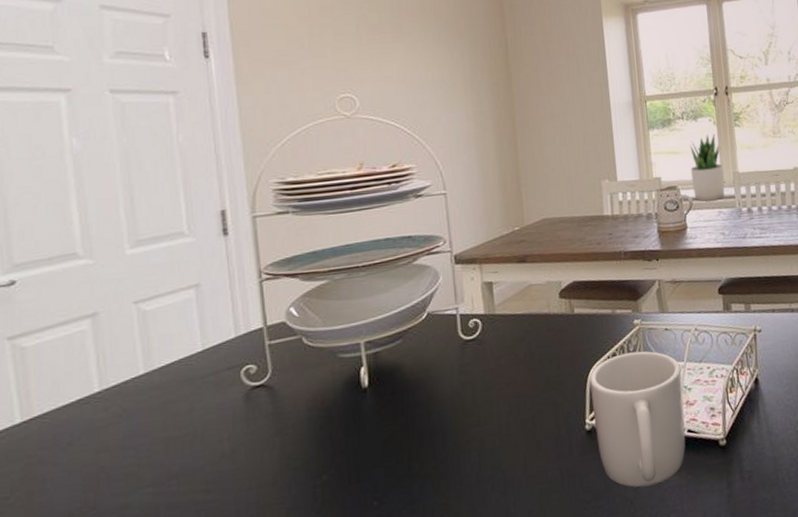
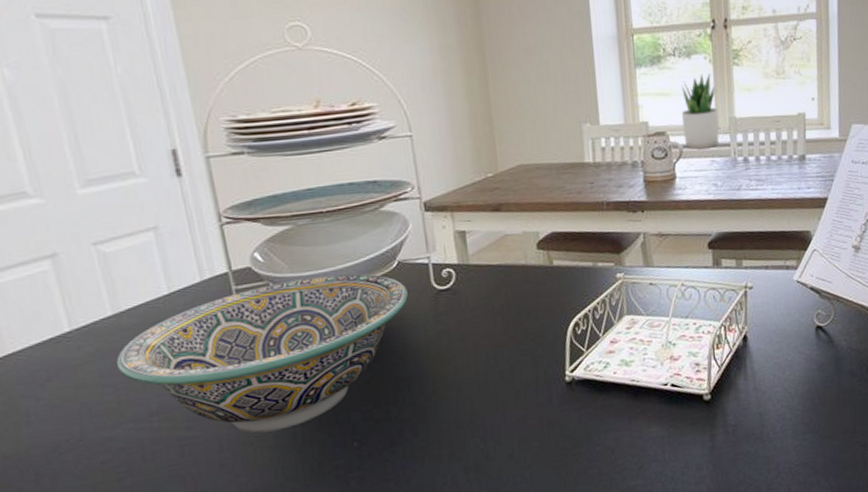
bowl: none [141,326,435,495] -> present [116,273,408,433]
mug: present [589,351,686,487] -> none [568,305,669,437]

